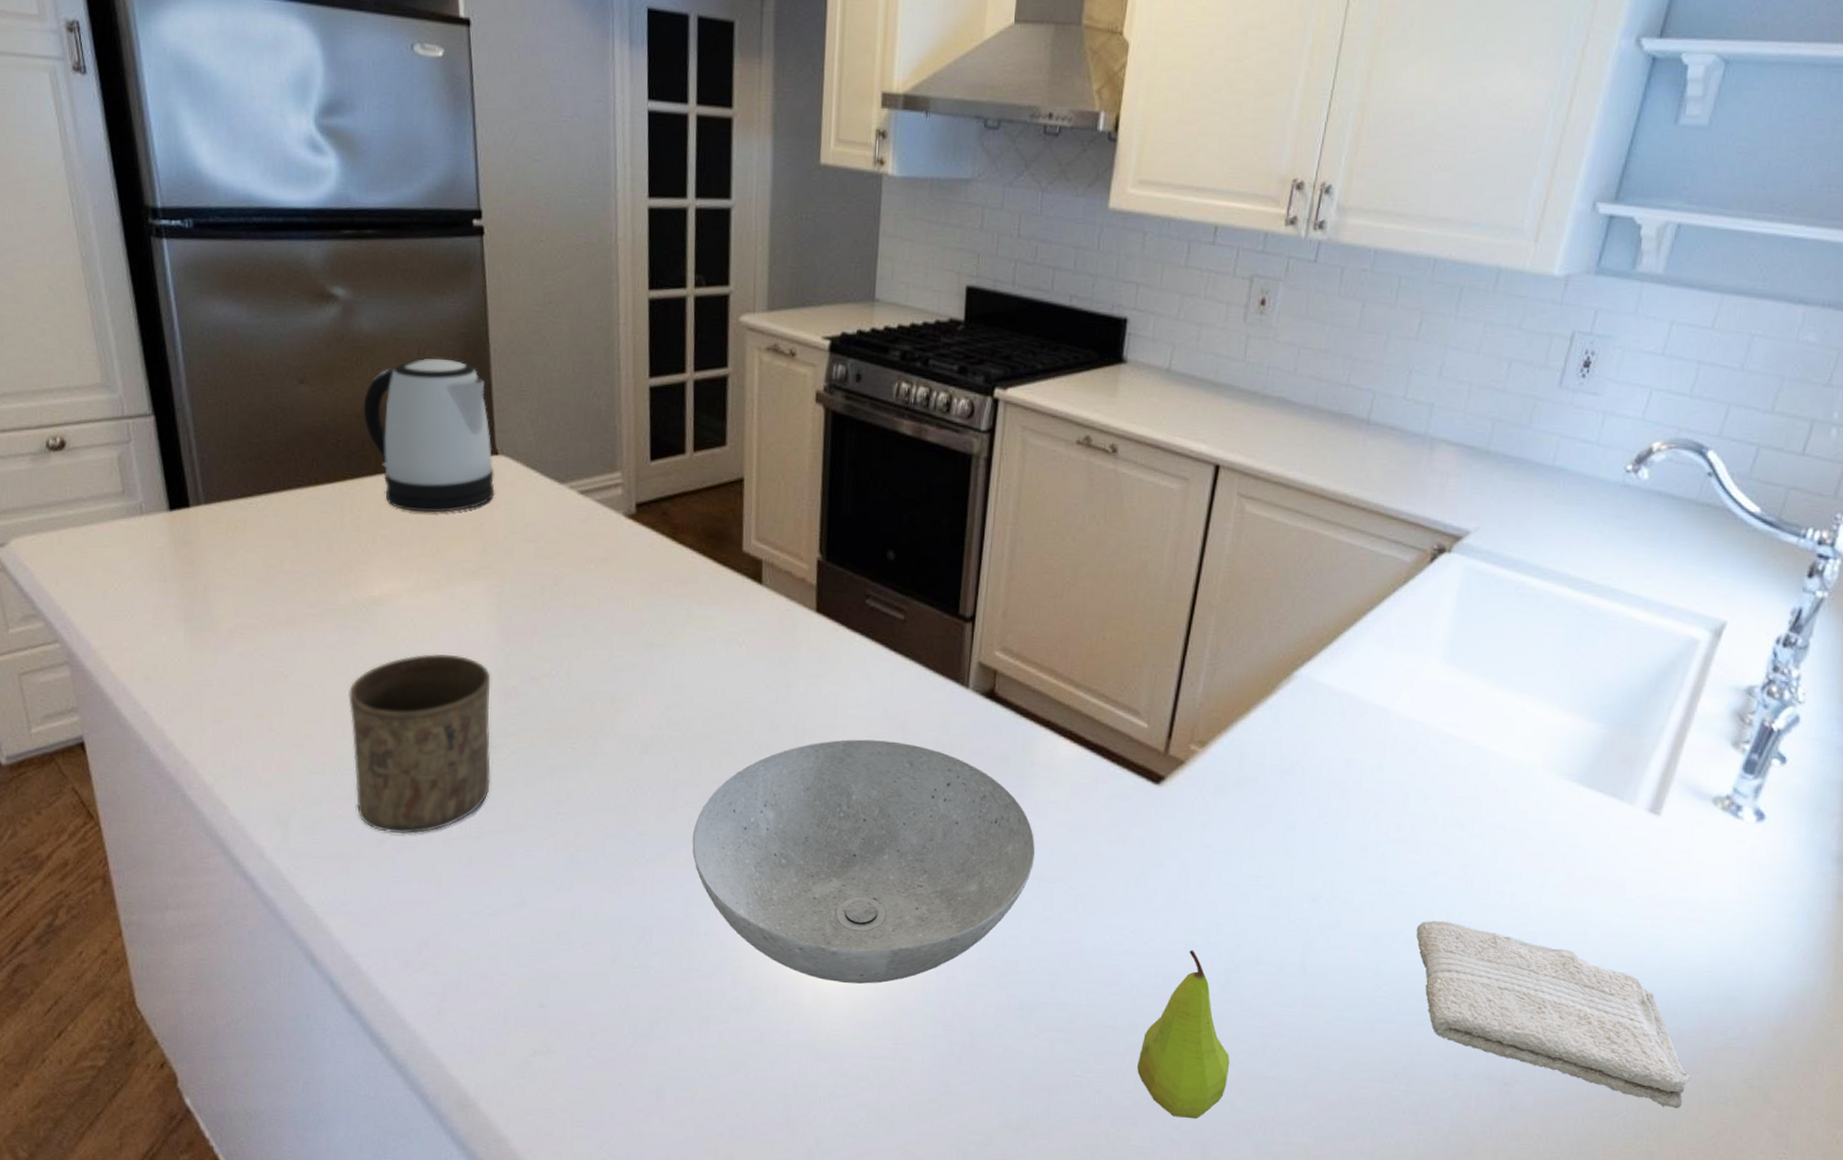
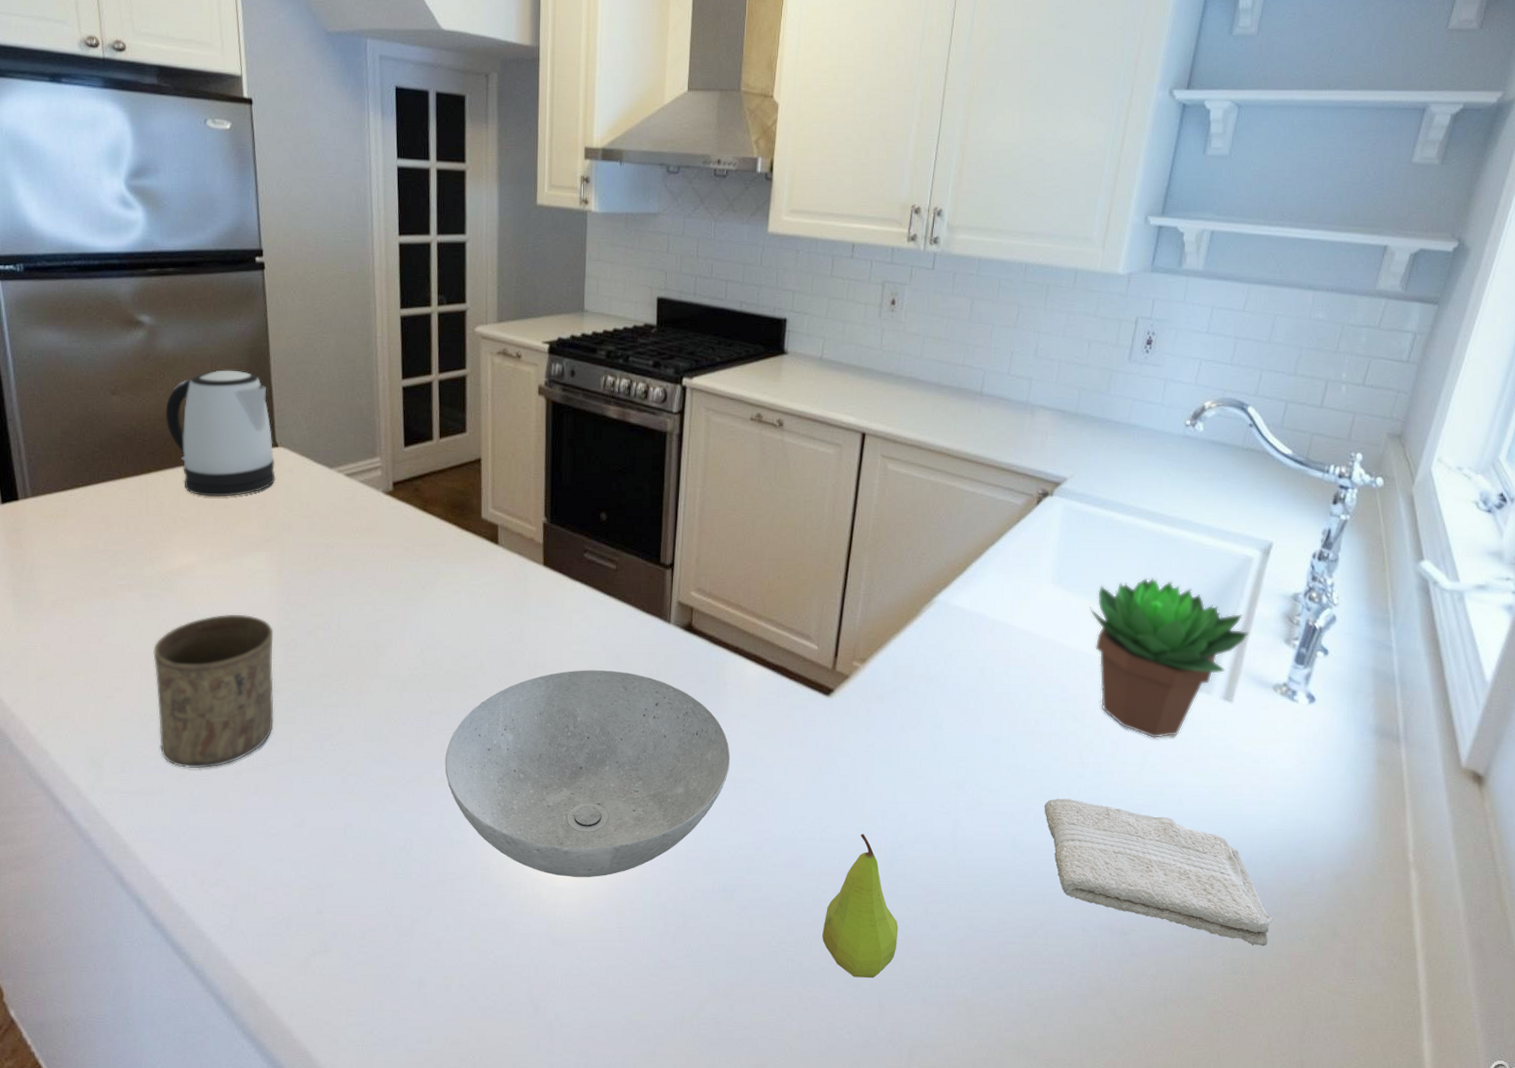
succulent plant: none [1488,659,1688,855] -> present [1089,578,1249,738]

